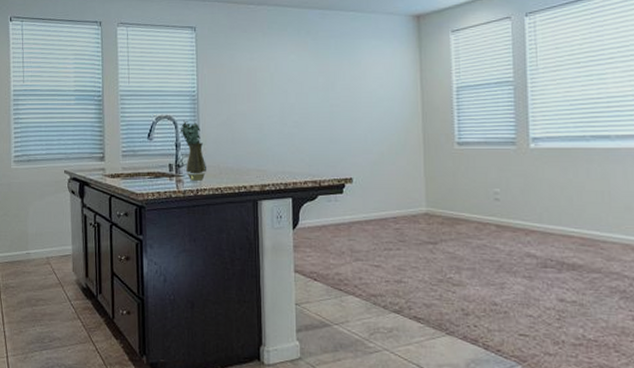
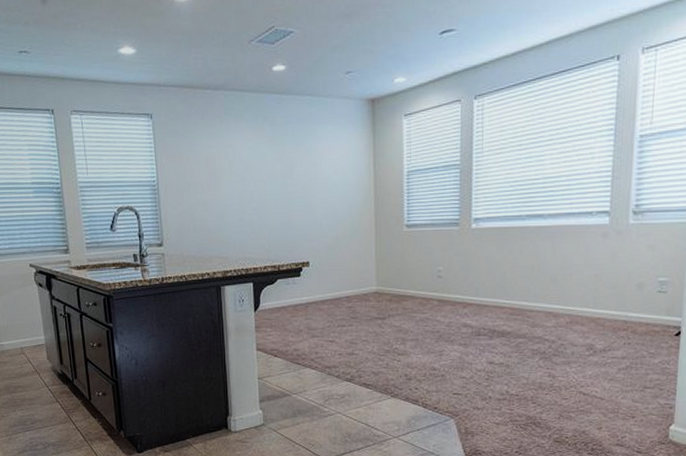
vase: present [180,120,207,181] -> none [142,210,171,270]

